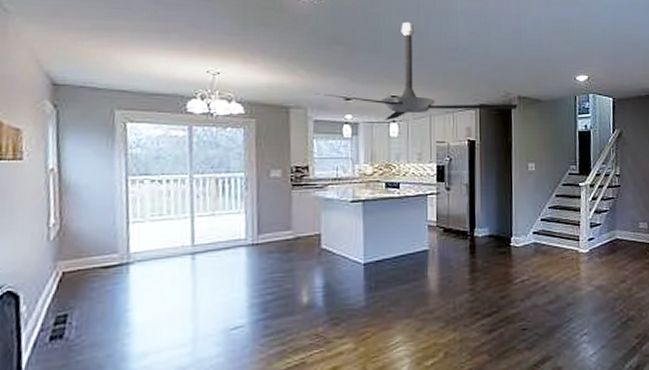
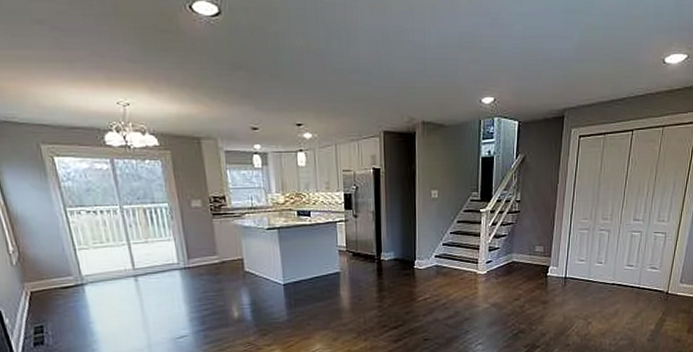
ceiling fan: present [314,21,518,120] -> none [222,41,422,150]

